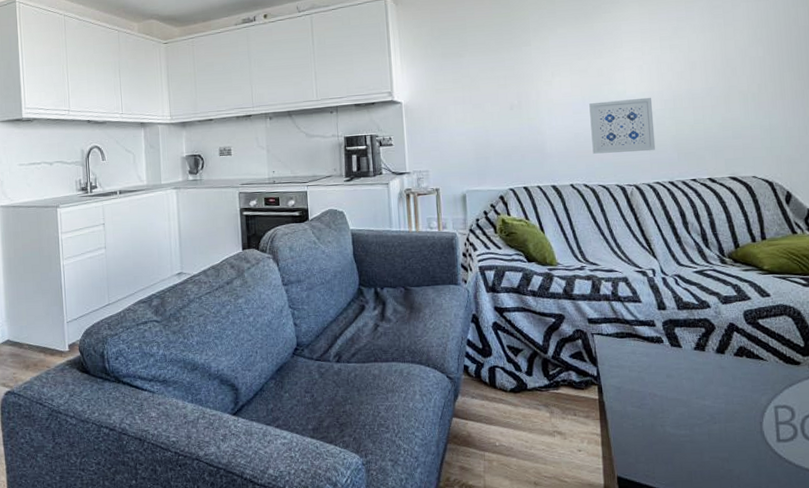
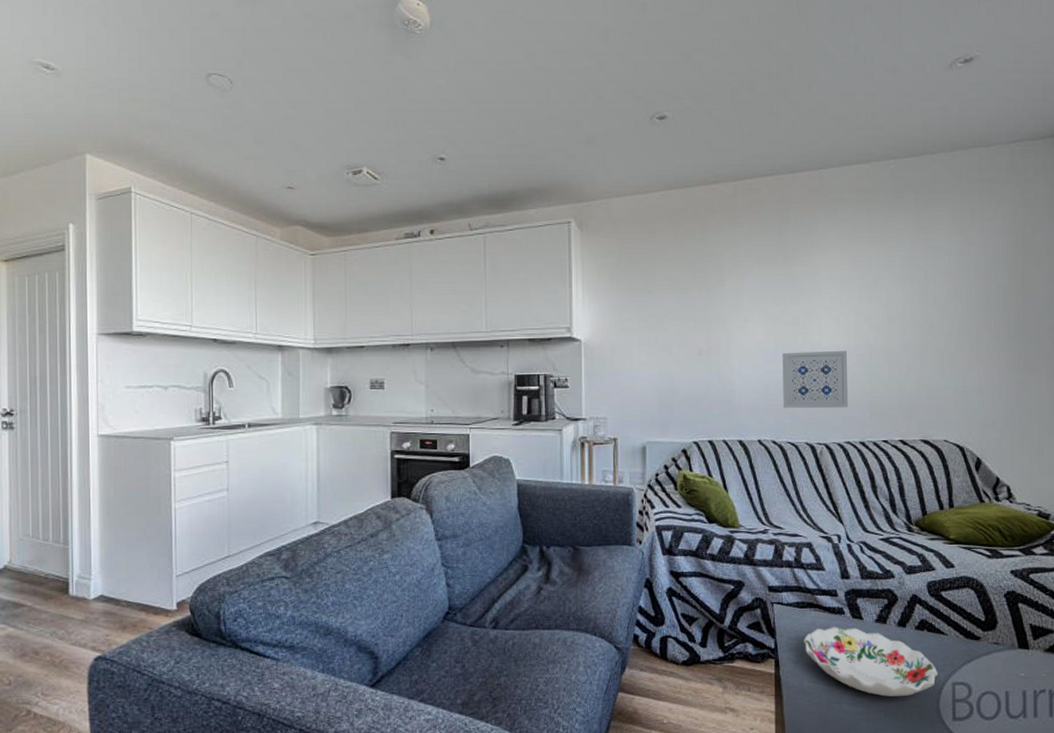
decorative bowl: none [624,354,760,420] -> present [803,626,938,697]

